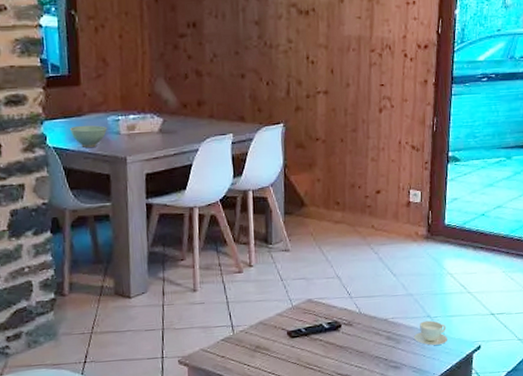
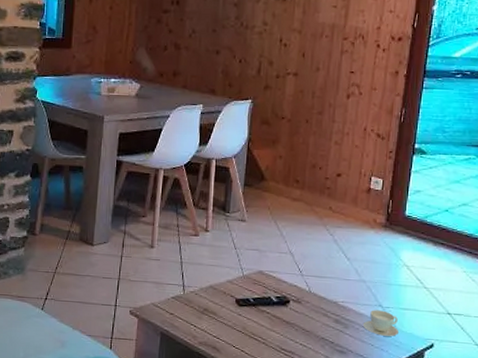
bowl: present [69,125,107,147] -> none [57,83,90,104]

